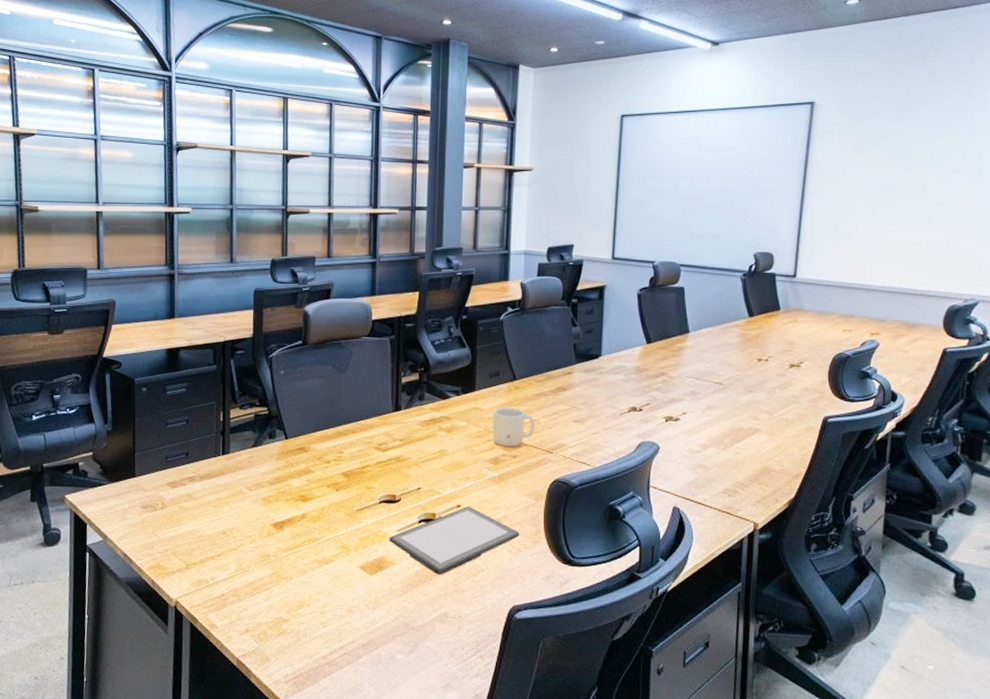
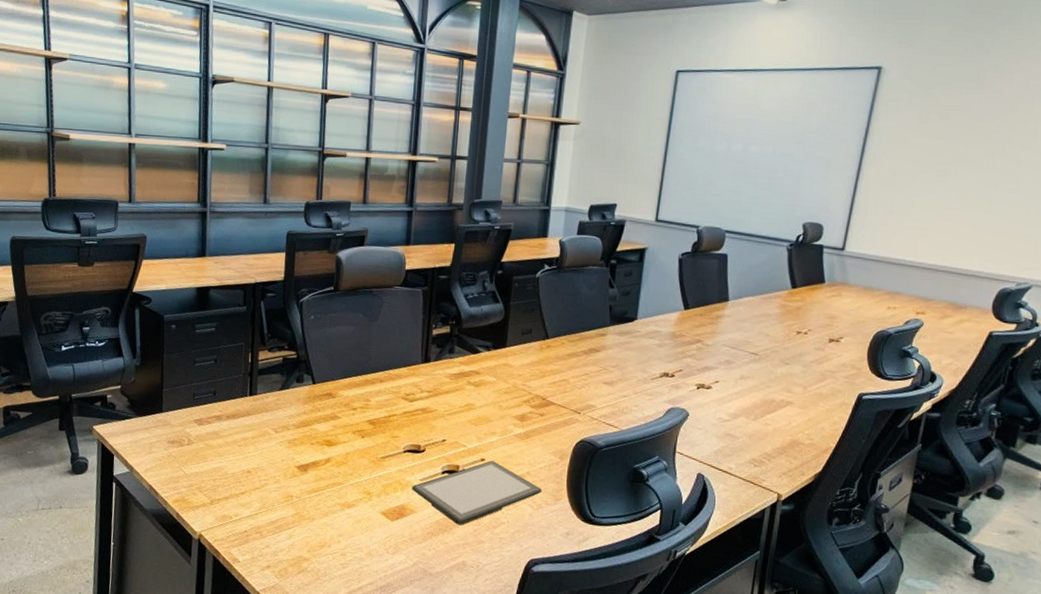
mug: present [492,407,535,447] -> none [521,365,565,406]

